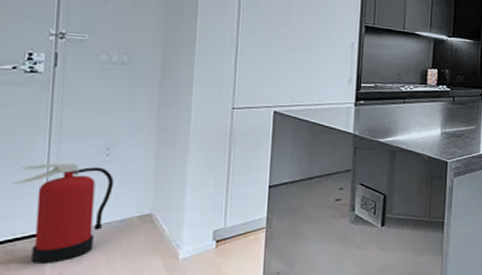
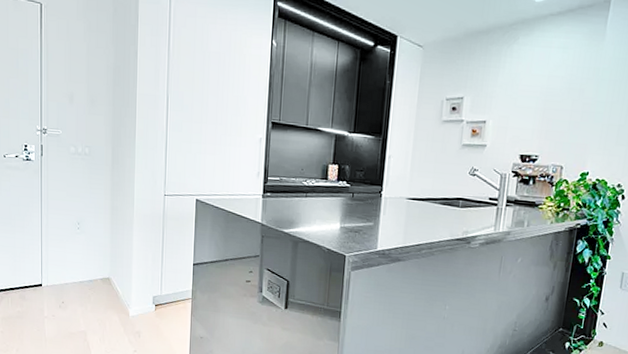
fire extinguisher: present [12,163,114,265] -> none [20,232,83,308]

